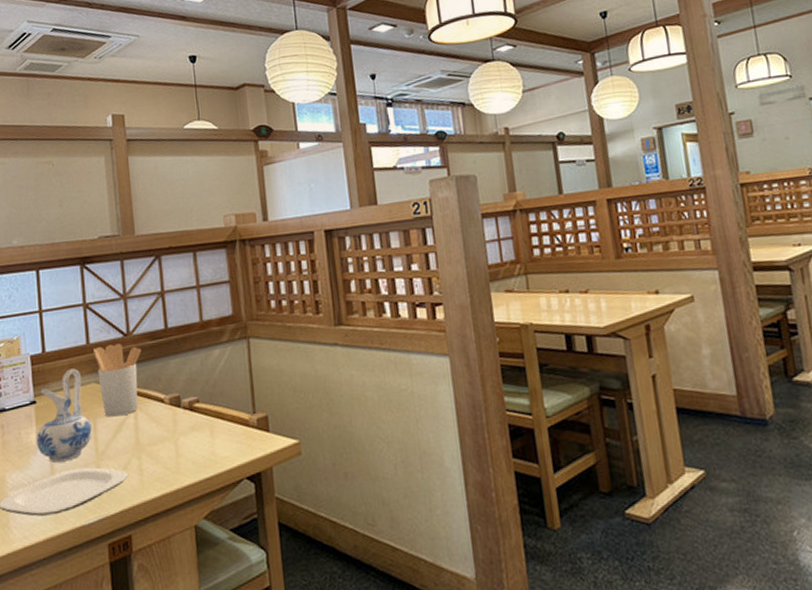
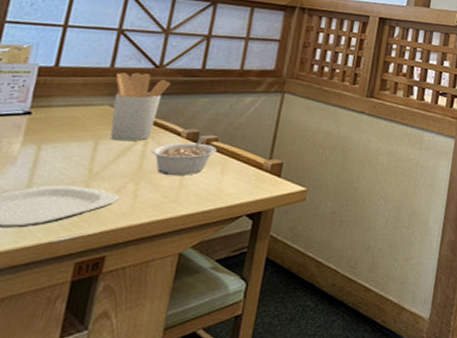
ceramic pitcher: present [36,368,92,463] -> none [17,87,95,177]
legume: none [142,399,201,446] -> present [151,136,217,176]

